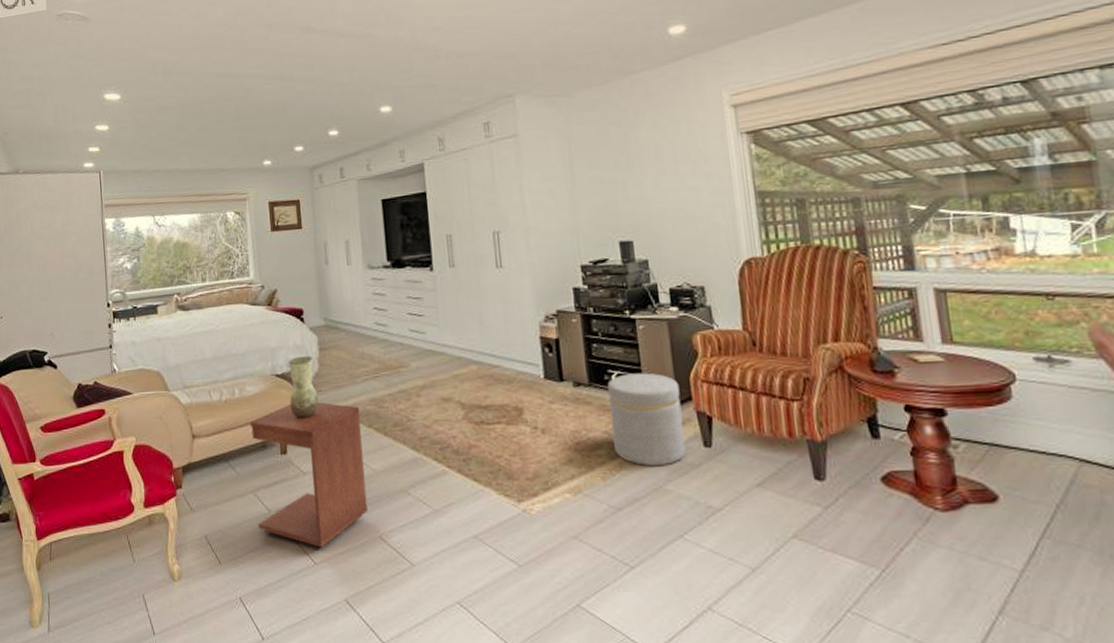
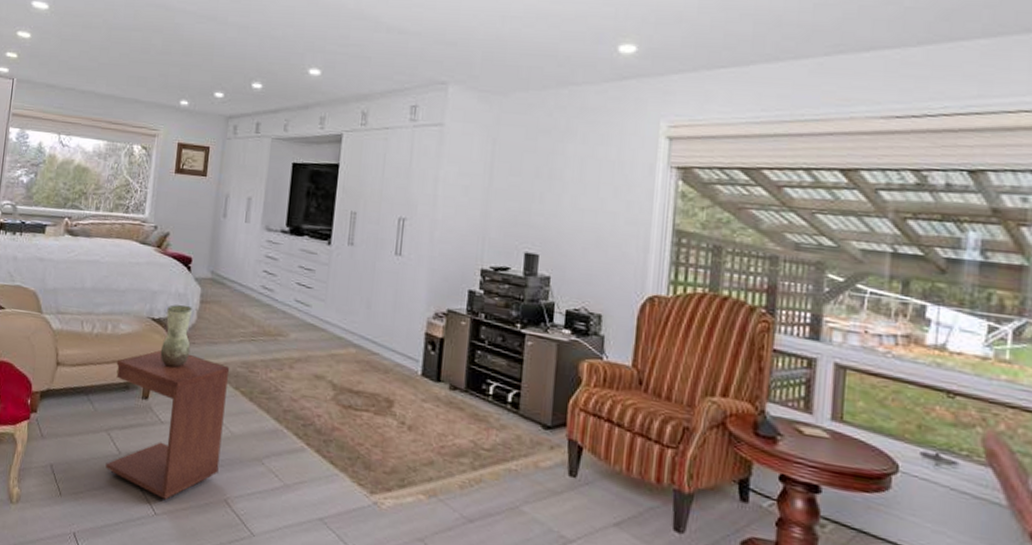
ottoman: present [607,372,686,467] -> none [478,387,556,487]

